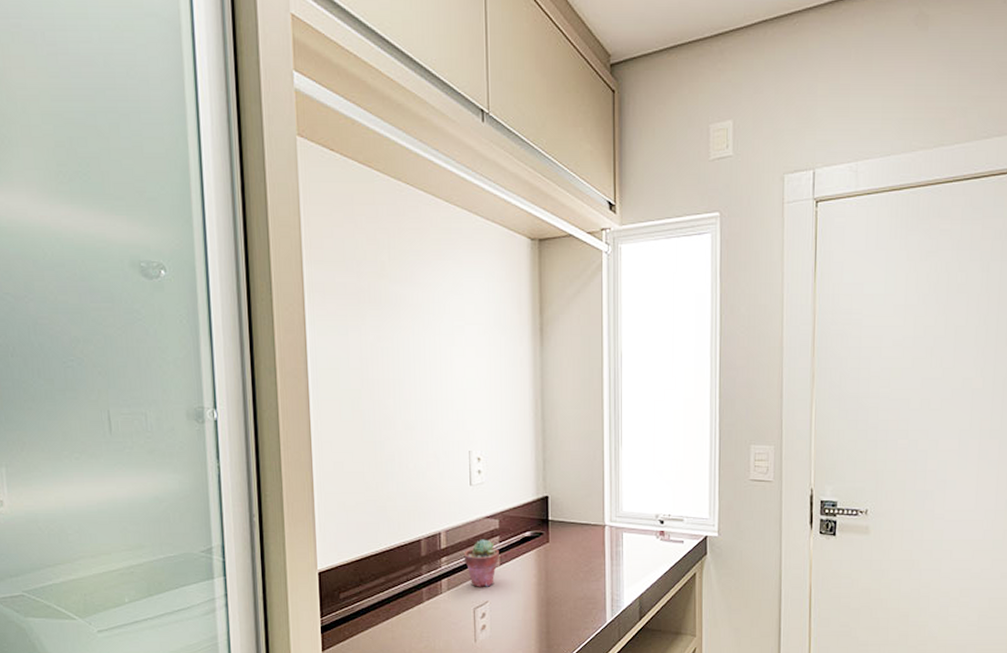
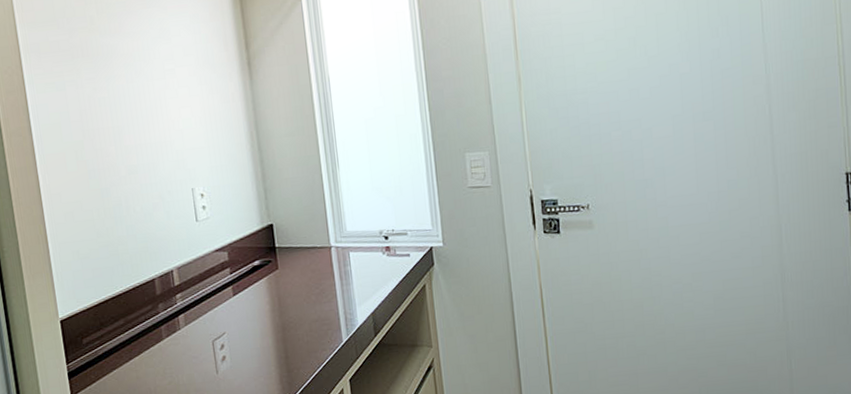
potted succulent: present [463,539,499,587] -> none [197,272,232,320]

